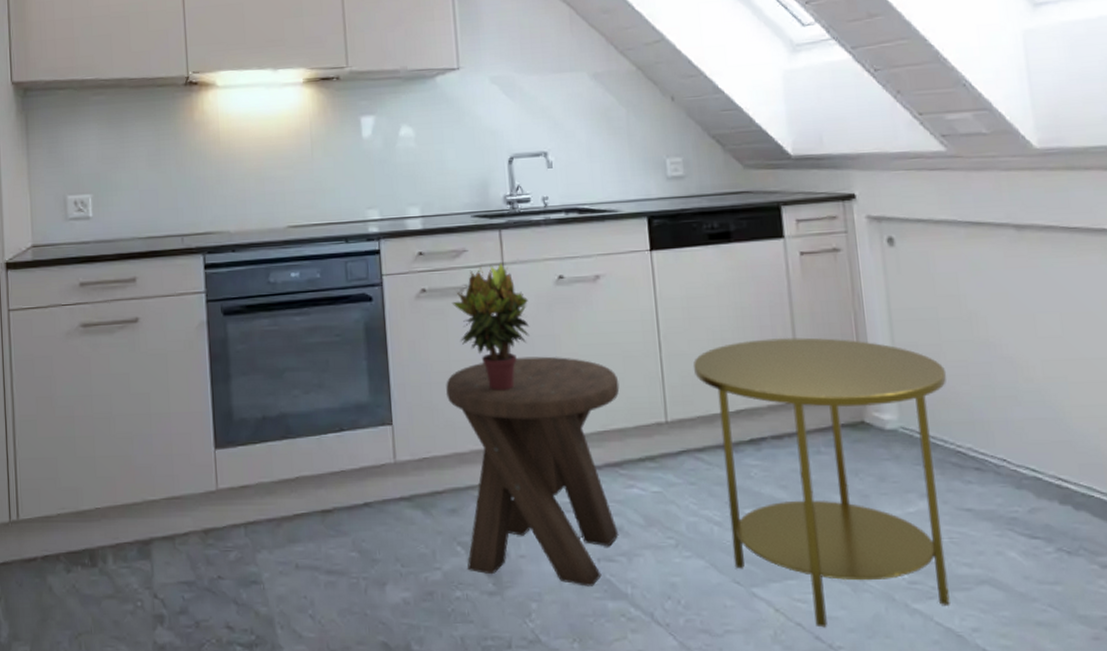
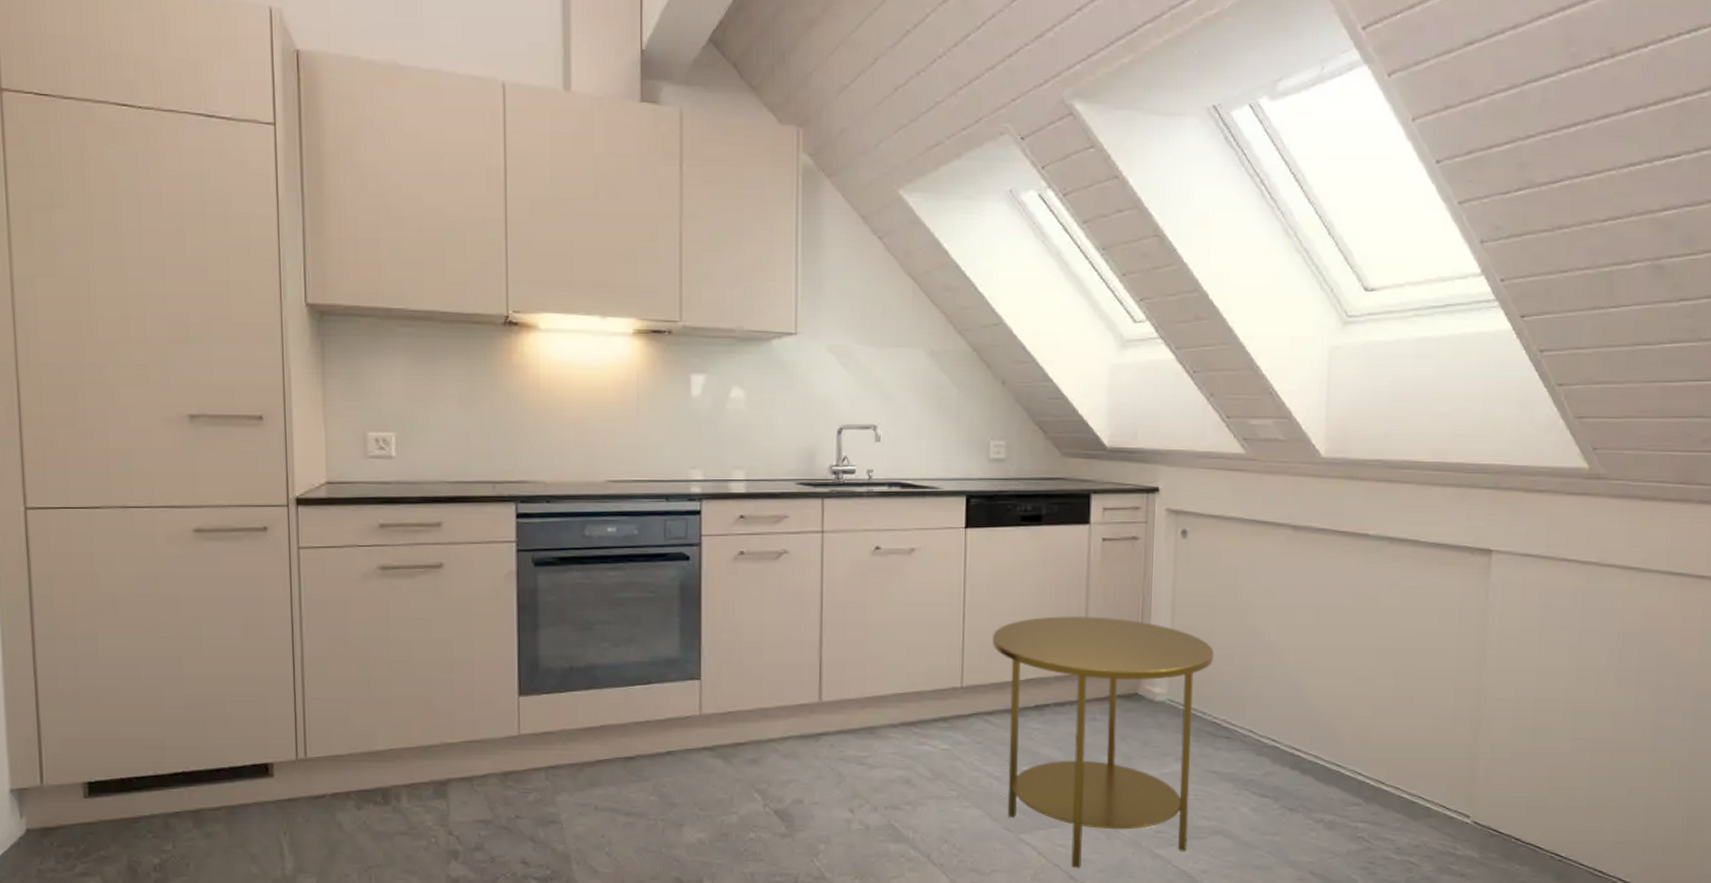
music stool: present [445,356,620,587] -> none [755,622,922,831]
potted plant: present [451,262,530,391] -> none [769,529,844,652]

